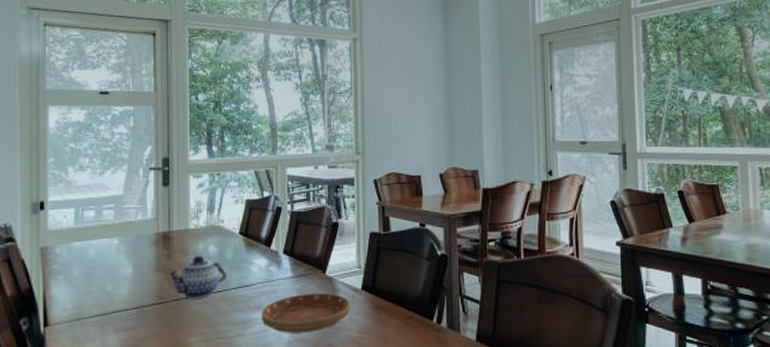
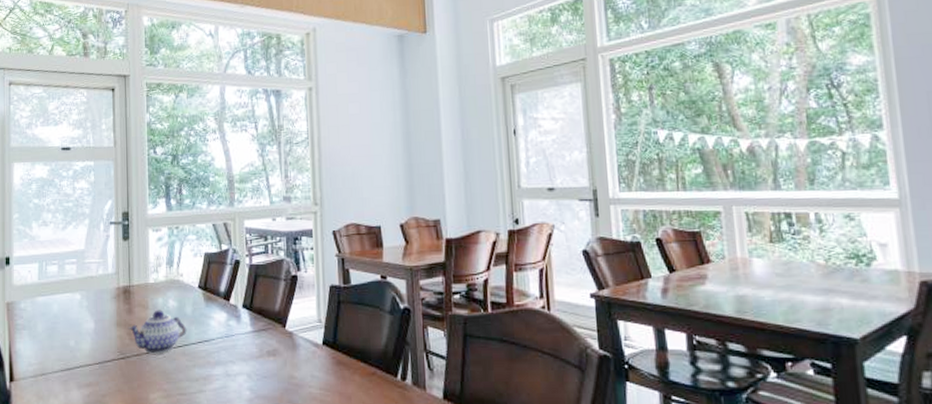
saucer: present [262,293,351,333] -> none [222,348,312,390]

